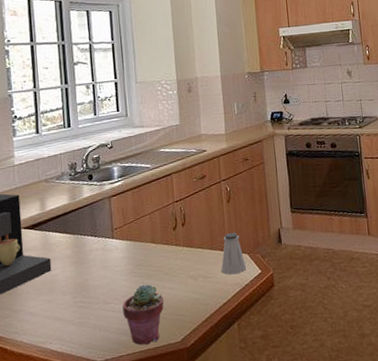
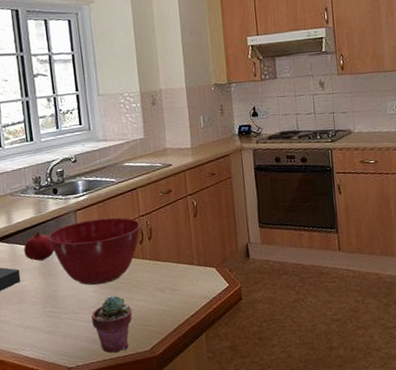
fruit: none [56,218,87,249] -> present [23,231,54,261]
mixing bowl: none [81,203,175,274] -> present [48,217,141,285]
saltshaker: present [221,232,247,275] -> none [188,247,214,288]

